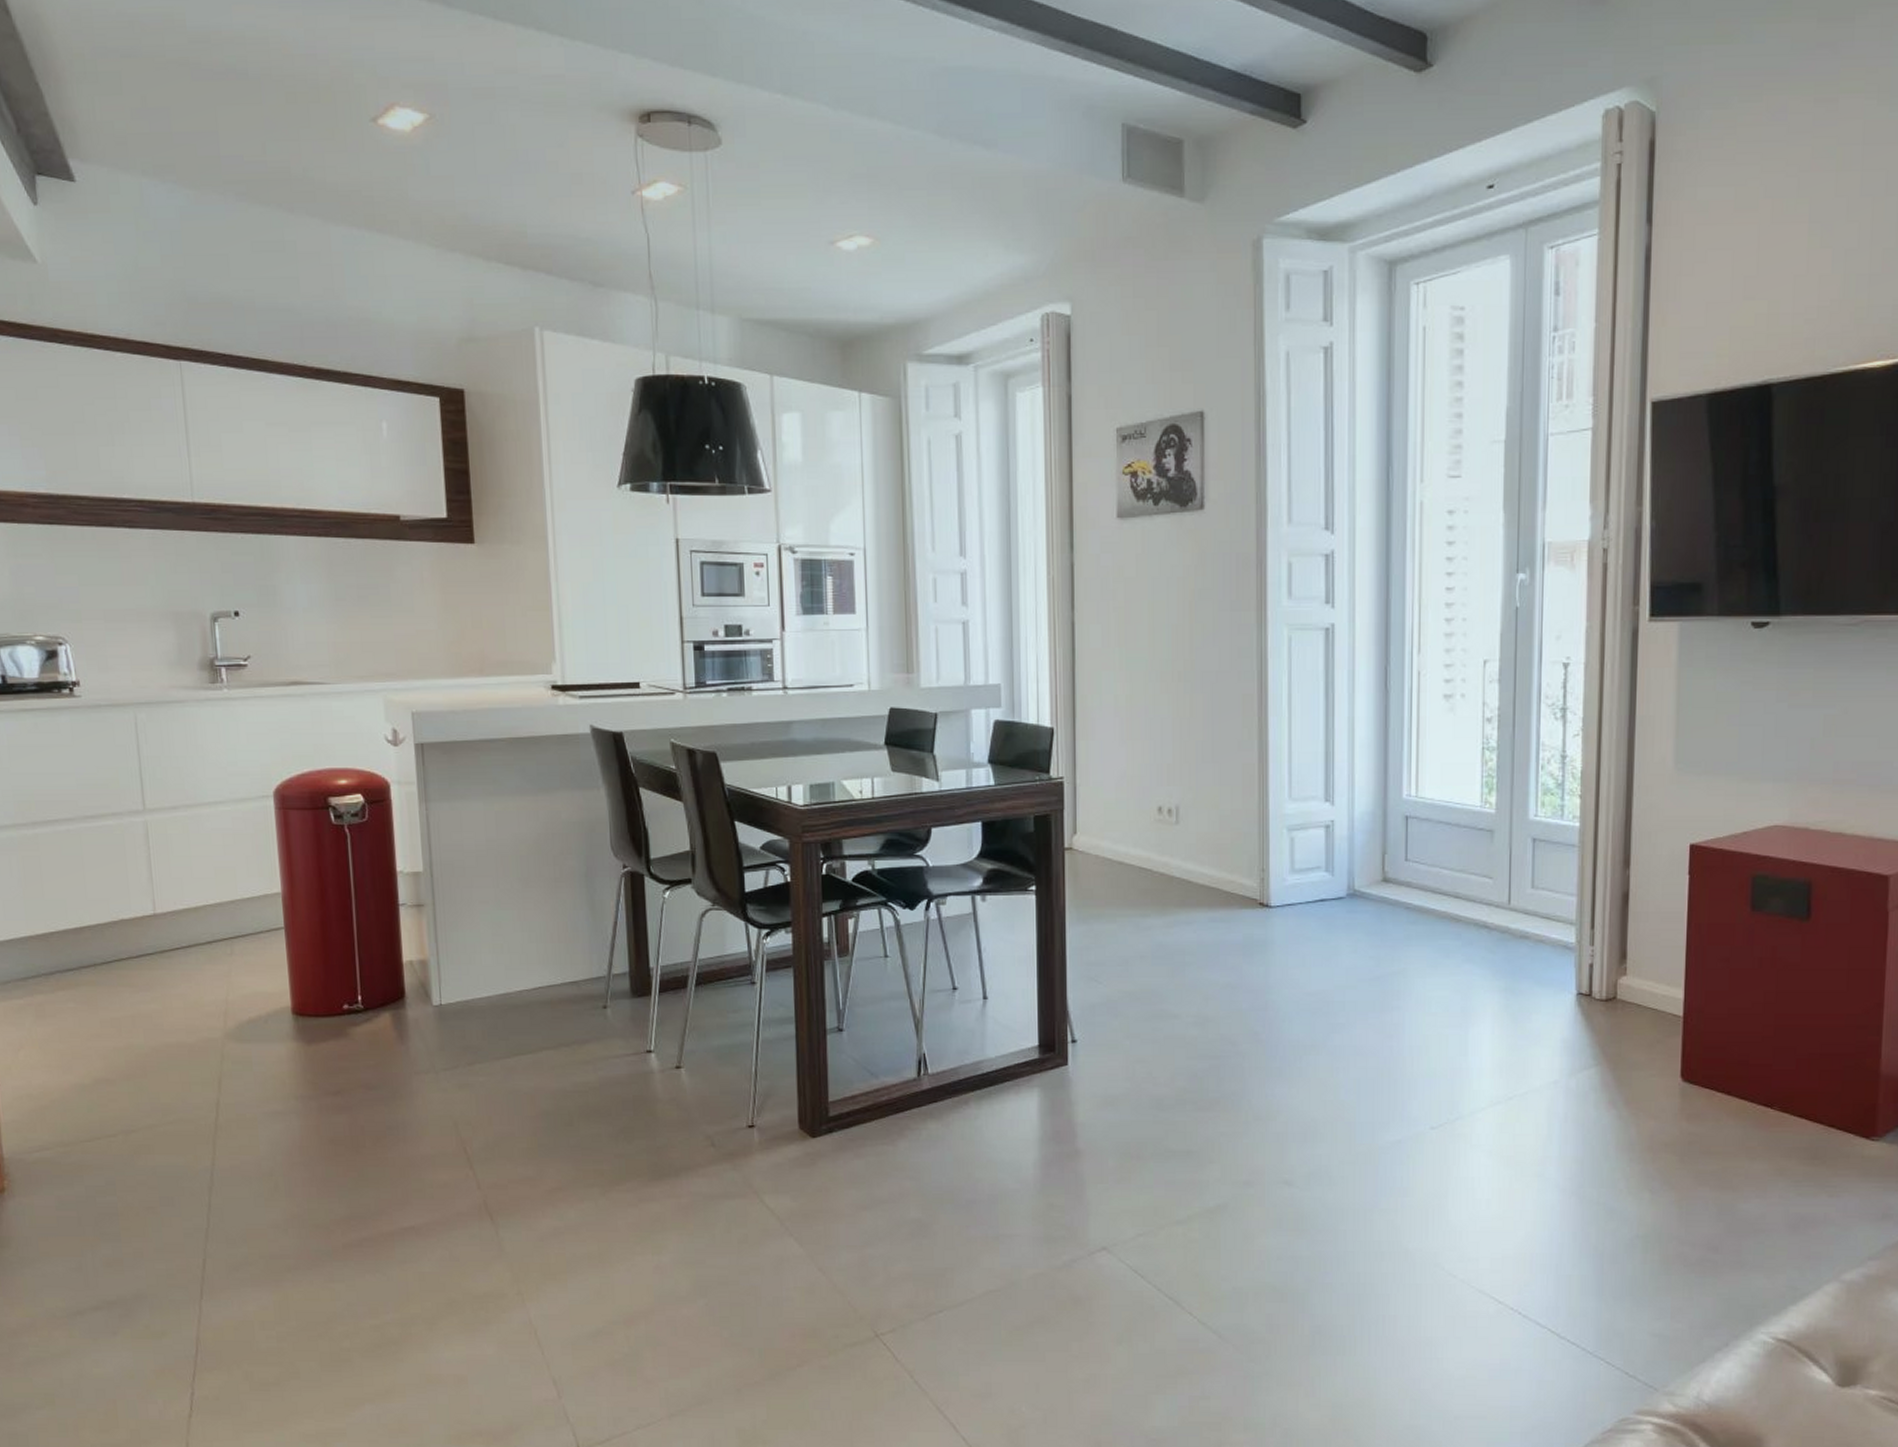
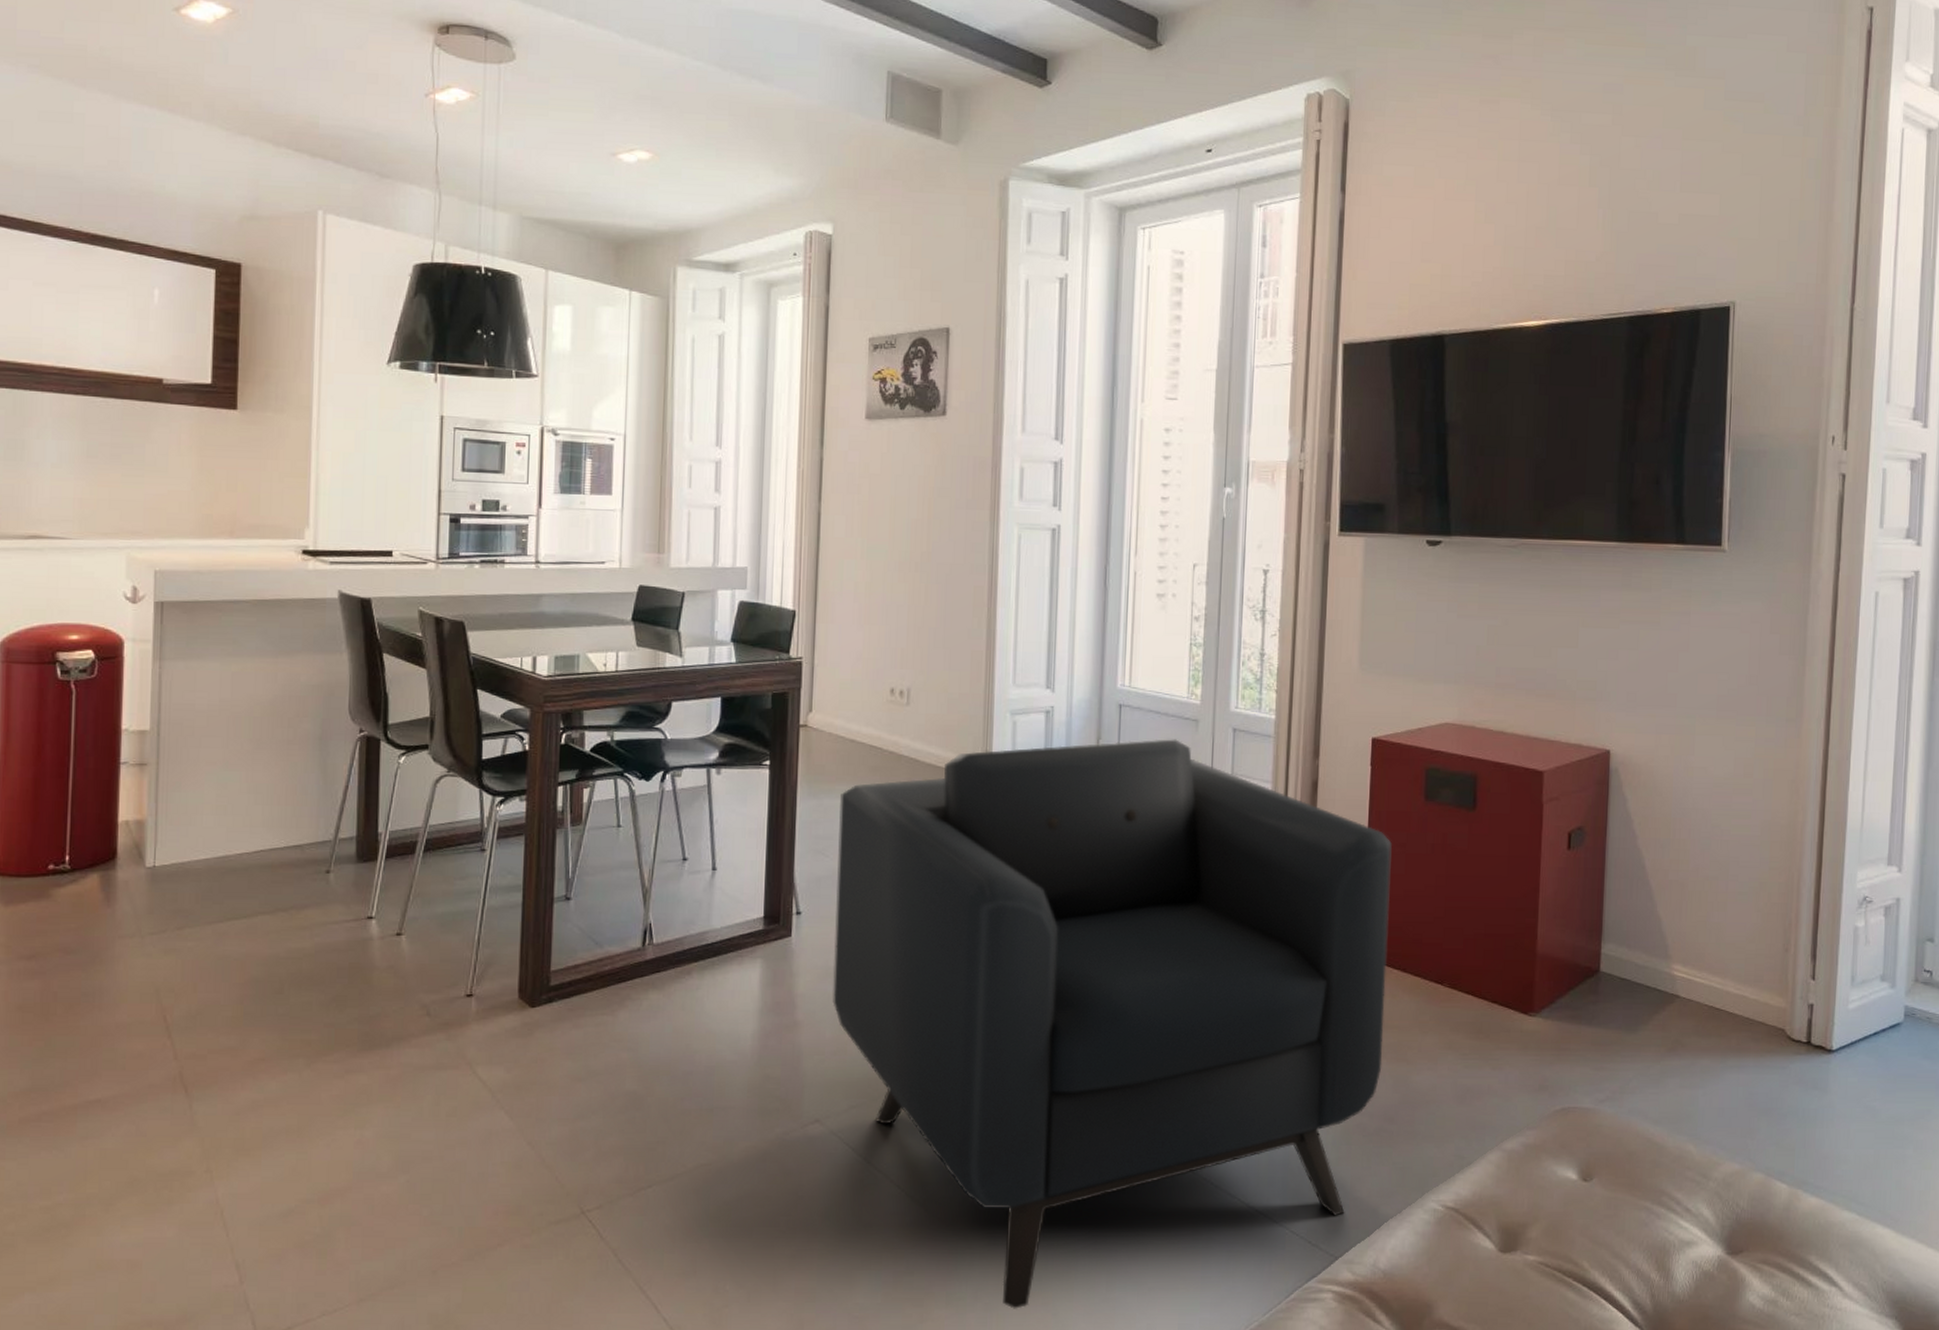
armchair: none [1111,852,1714,1435] -> present [833,739,1392,1309]

